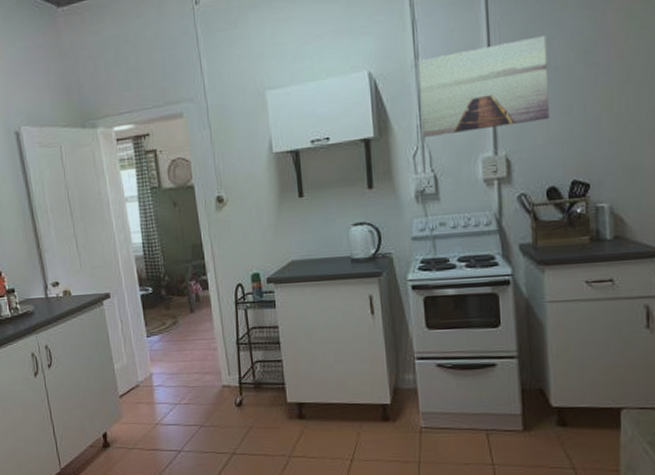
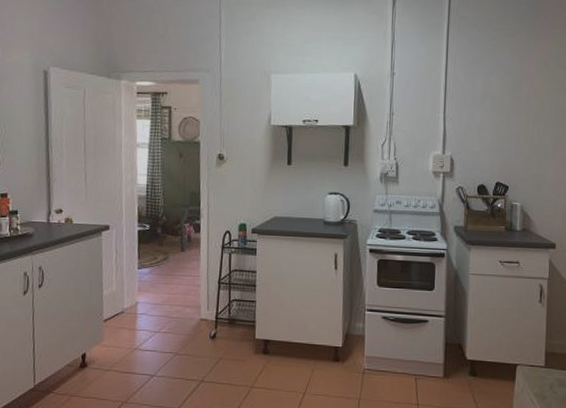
wall art: present [417,35,550,137] -> none [391,70,487,133]

